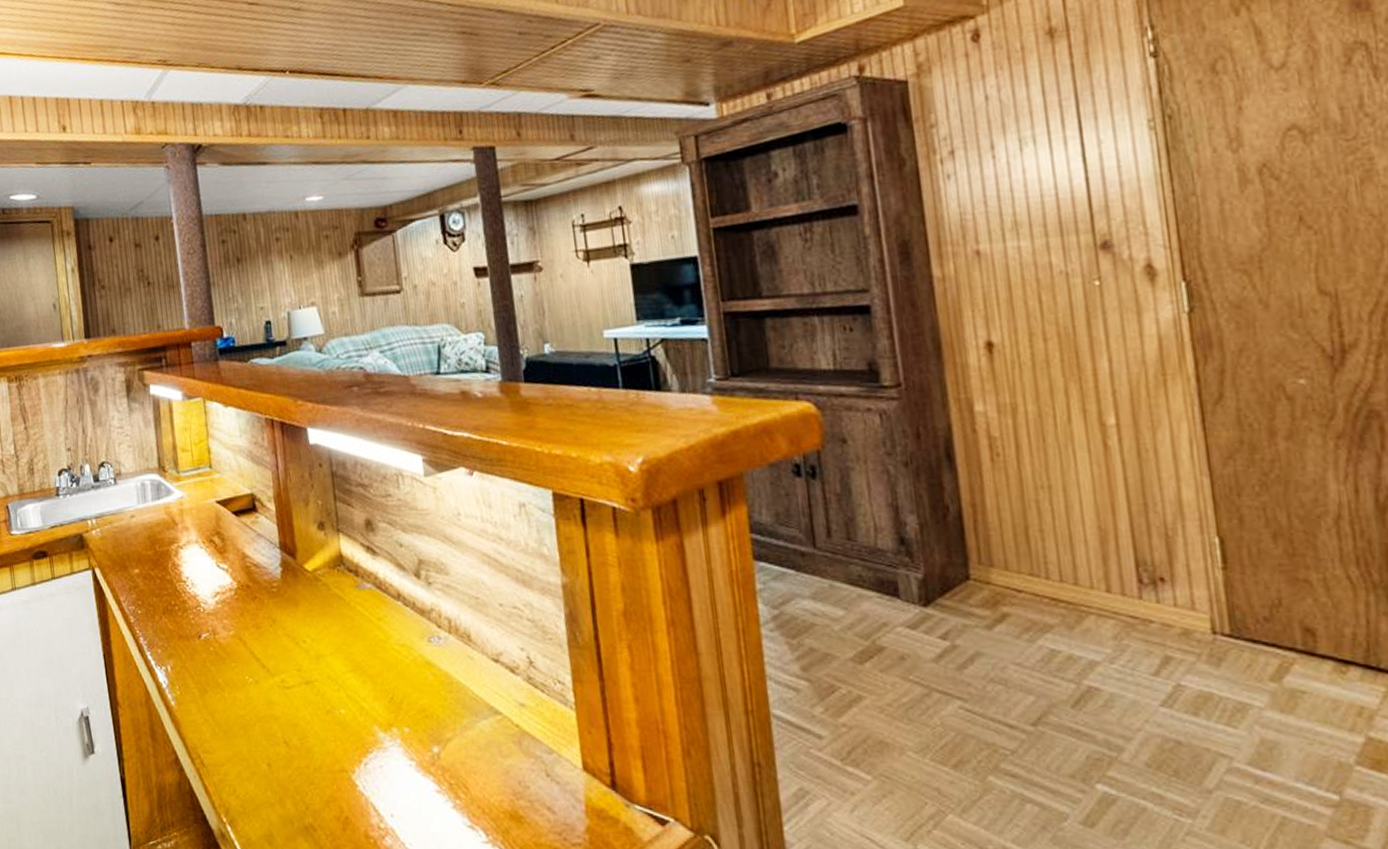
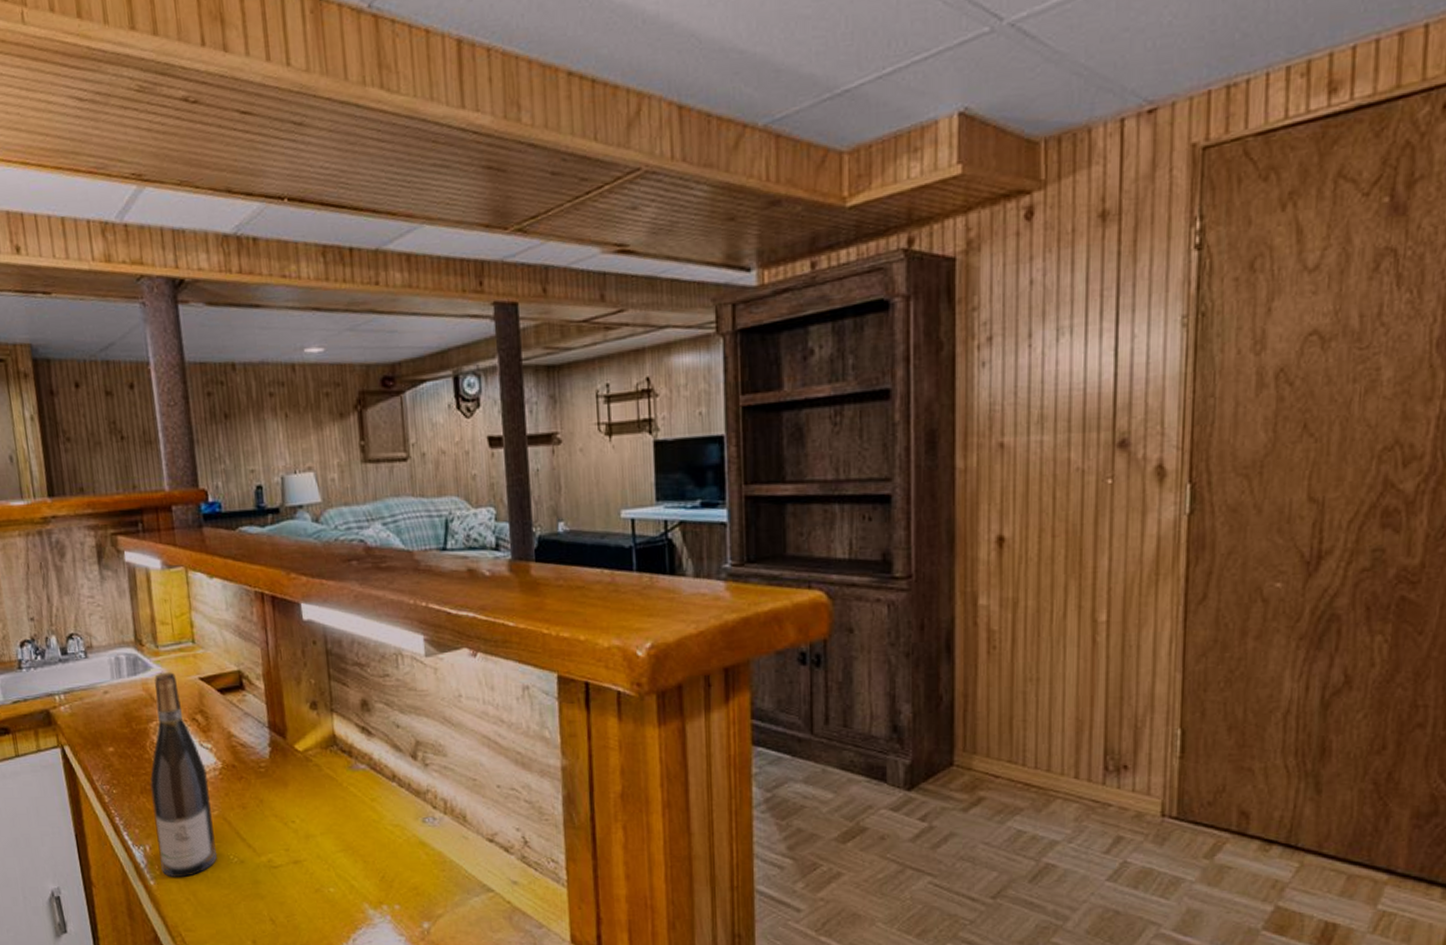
wine bottle: none [171,496,234,697] -> present [150,672,218,877]

